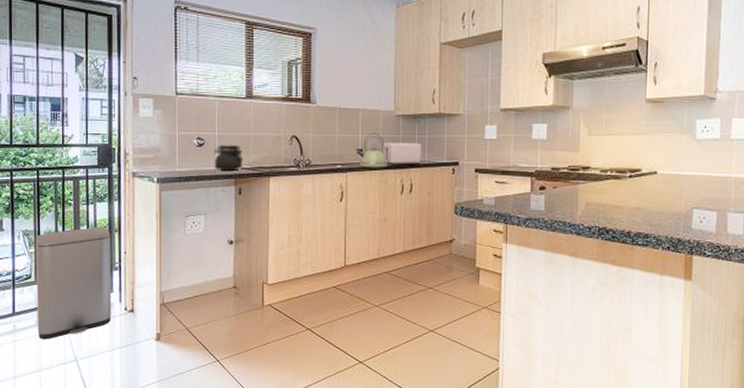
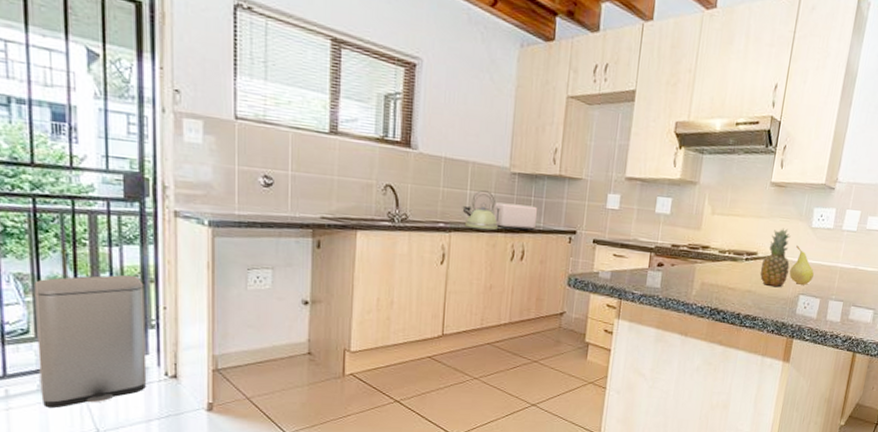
jar: present [214,145,244,171] -> none [285,187,324,220]
fruit: none [646,142,677,203] -> present [759,228,791,288]
fruit: none [678,159,706,198] -> present [789,245,814,285]

